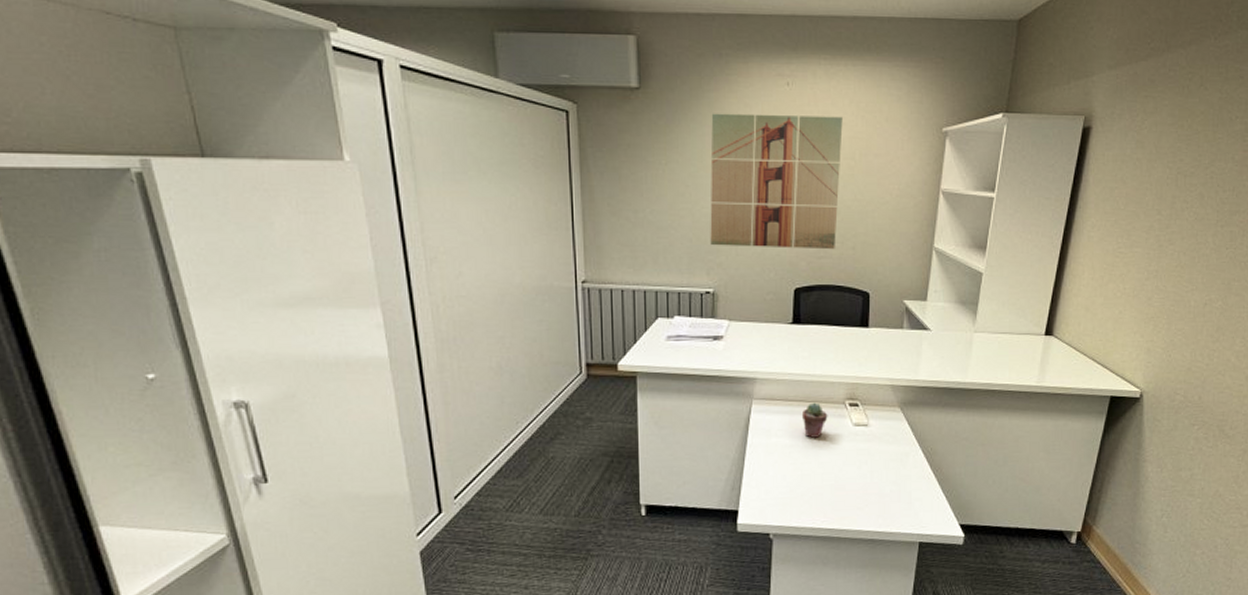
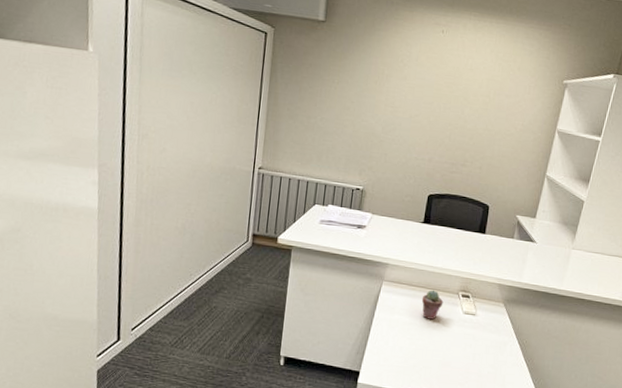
wall art: present [710,113,843,250] -> none [365,47,484,167]

